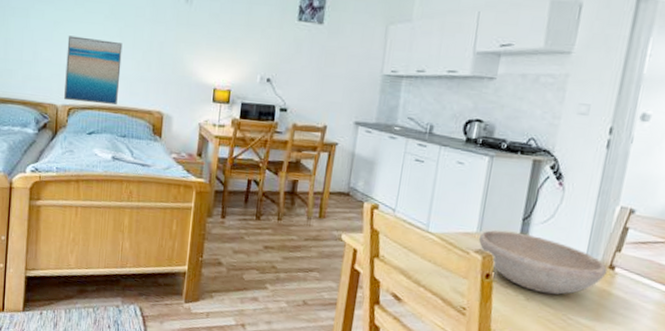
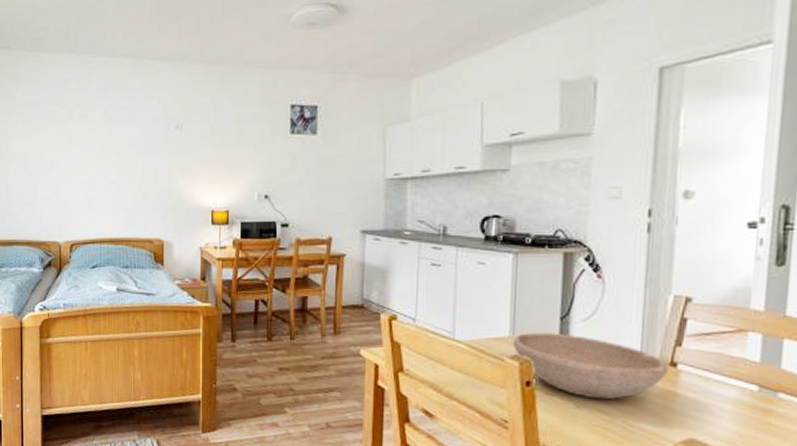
wall art: present [64,35,123,106] -> none [65,173,118,237]

